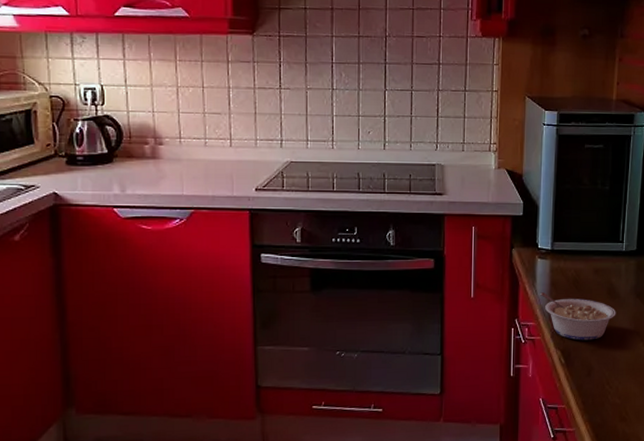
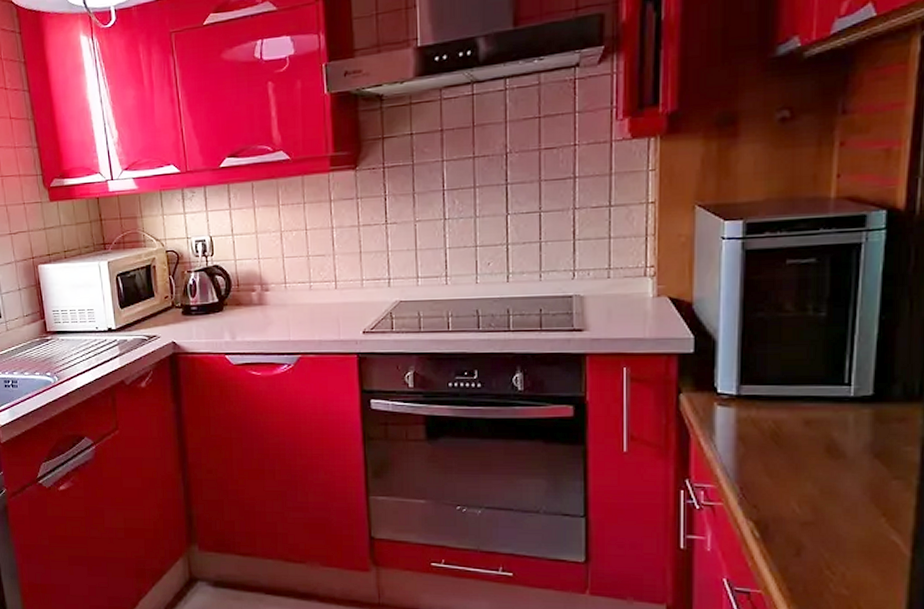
legume: present [540,292,616,341] -> none [721,448,841,511]

